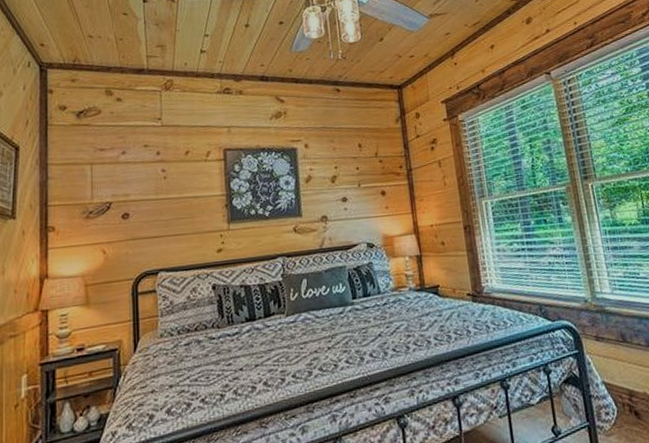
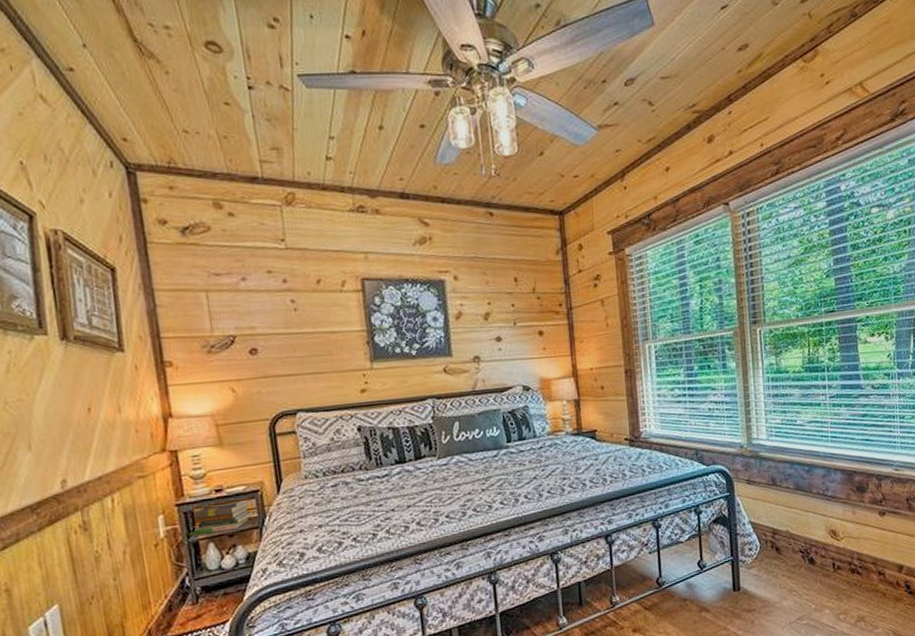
books: none [46,357,109,397] -> present [187,498,253,537]

